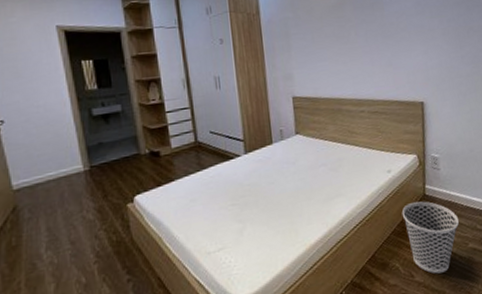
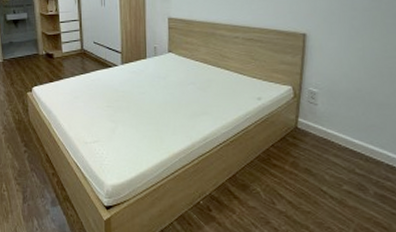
wastebasket: present [401,201,459,274] -> none [268,133,333,208]

